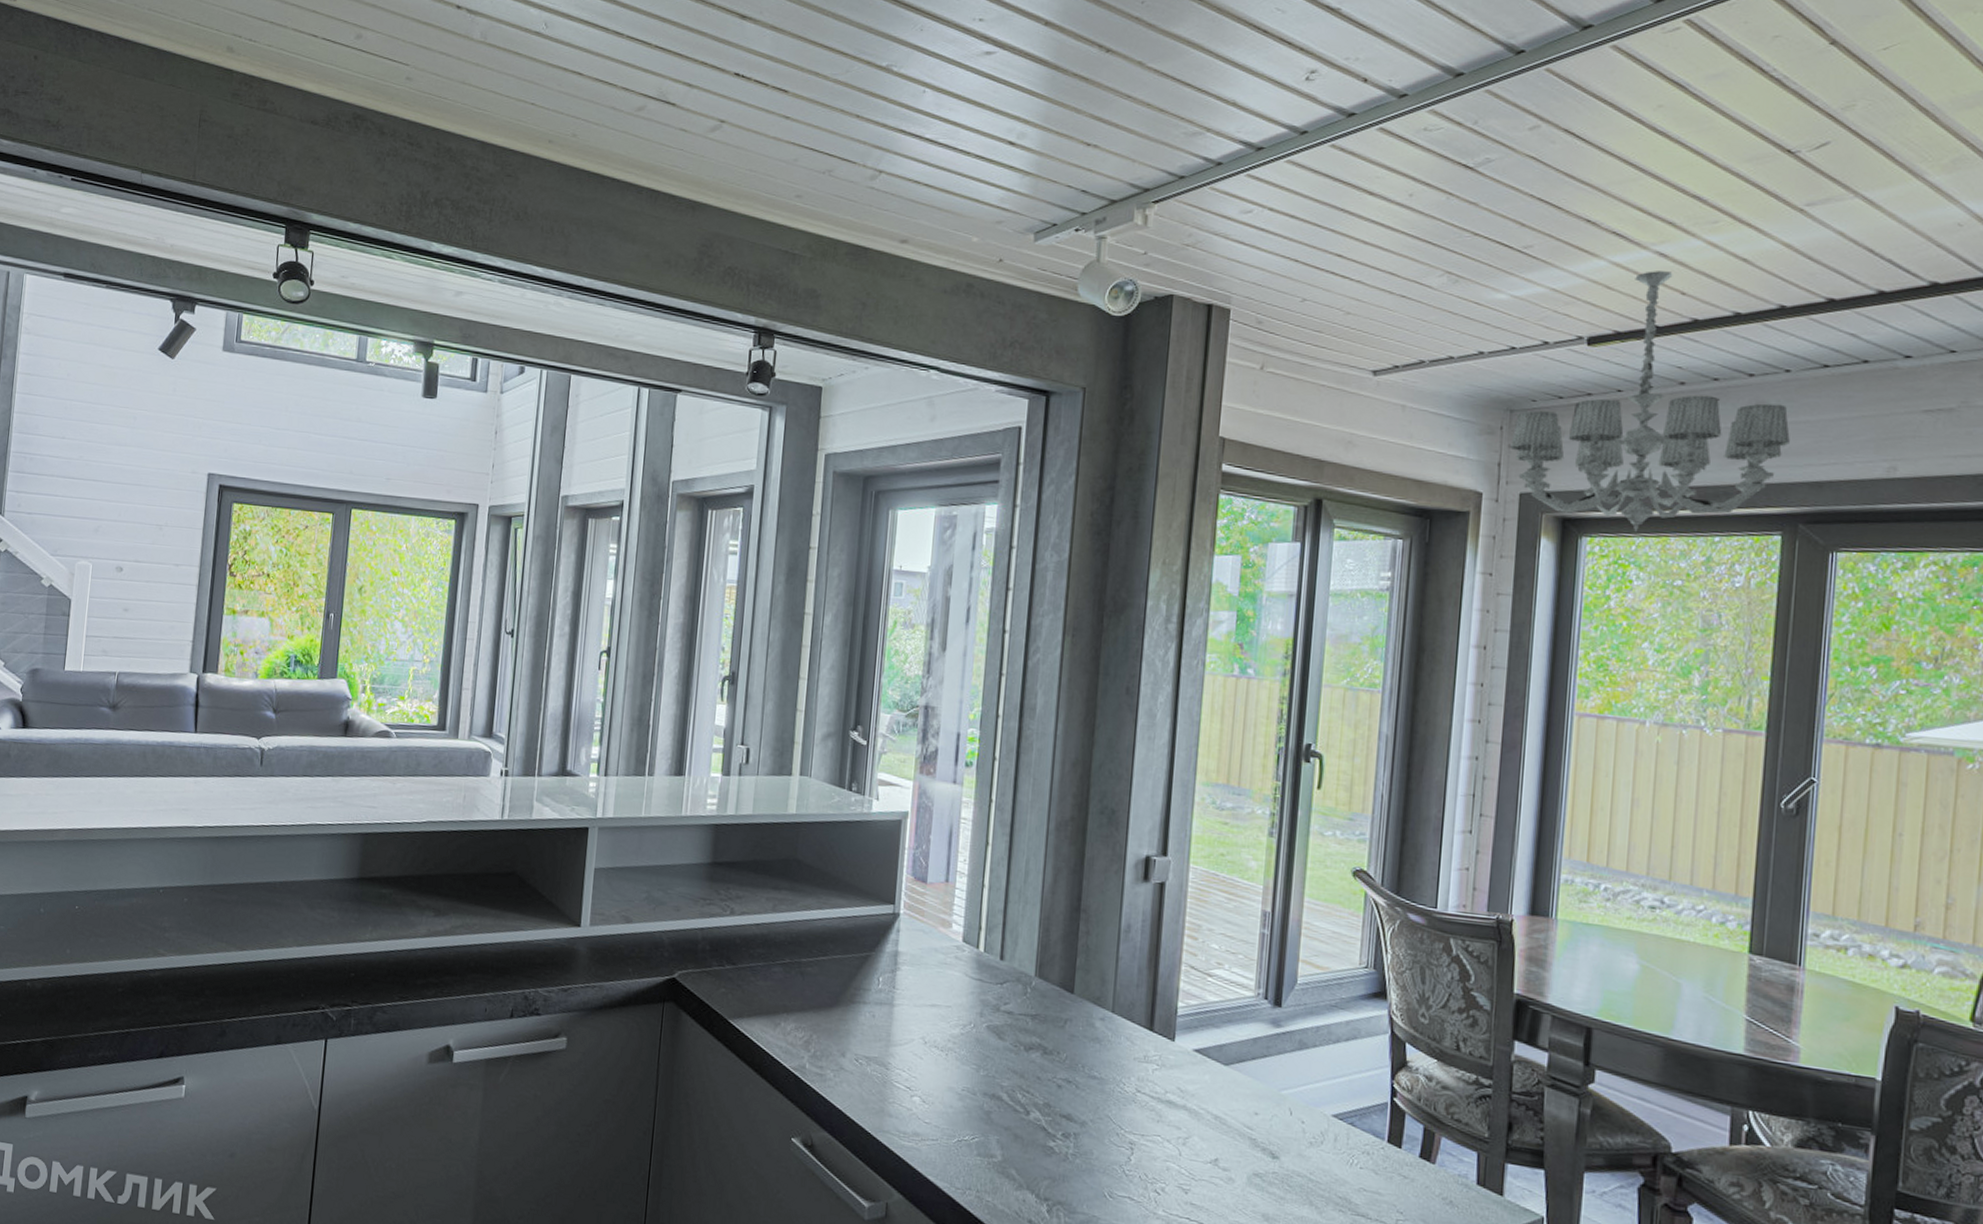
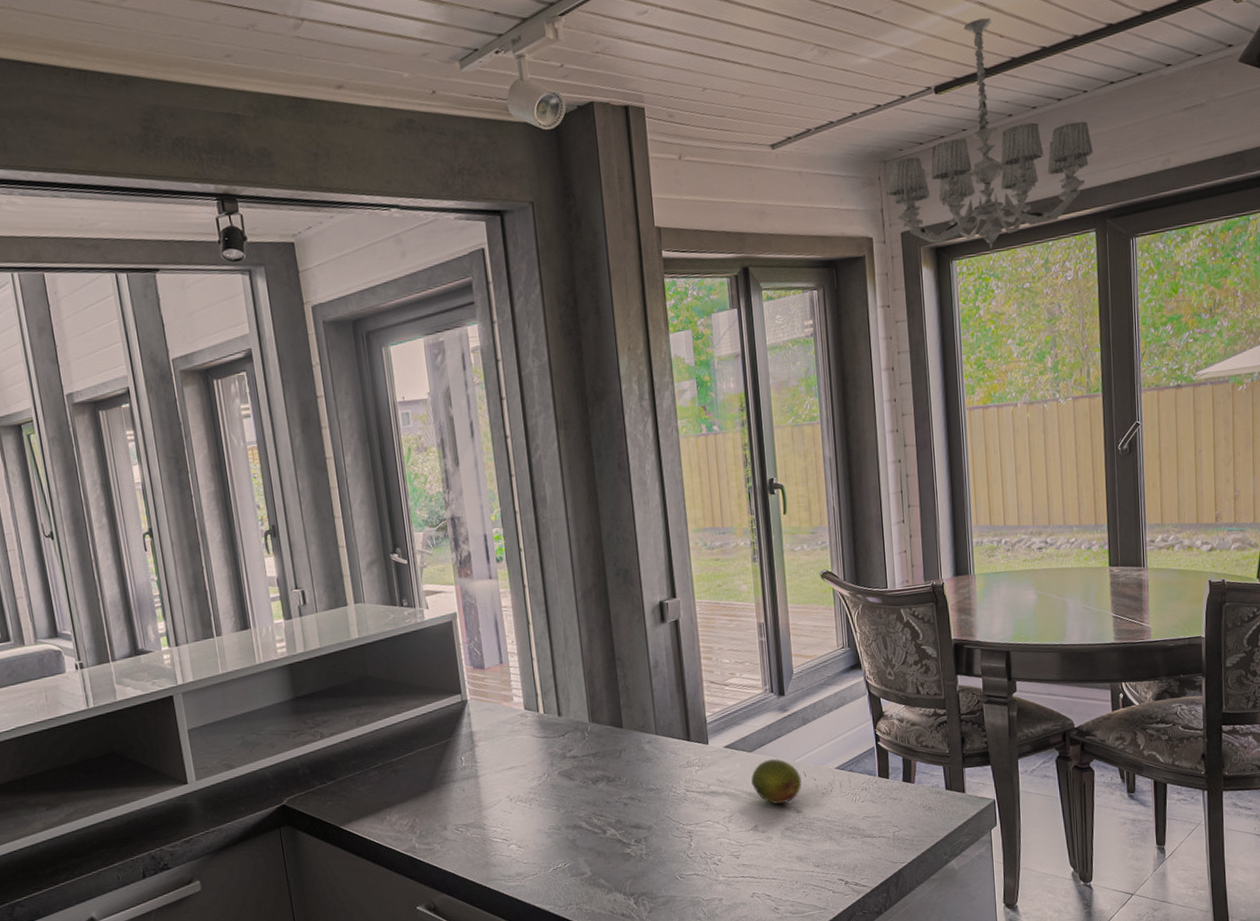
fruit: none [1220,1081,1286,1142] -> present [751,759,802,805]

